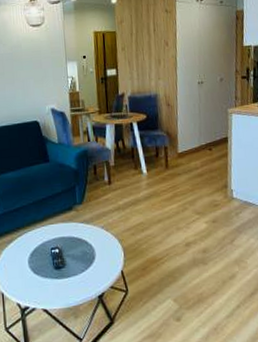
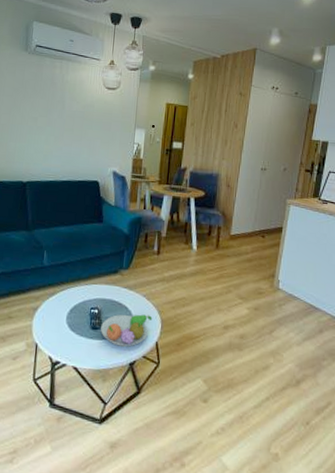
fruit bowl: none [64,245,114,281] -> present [101,314,153,347]

